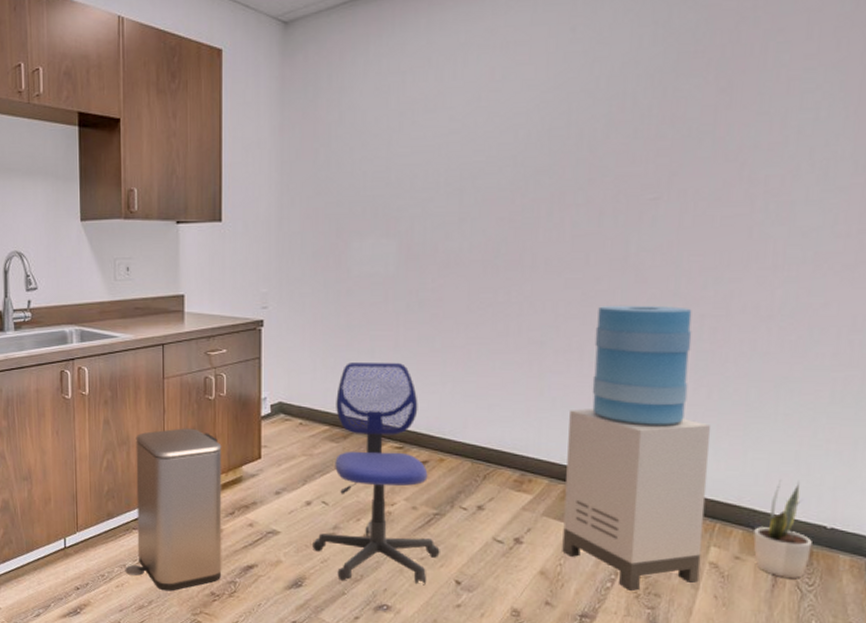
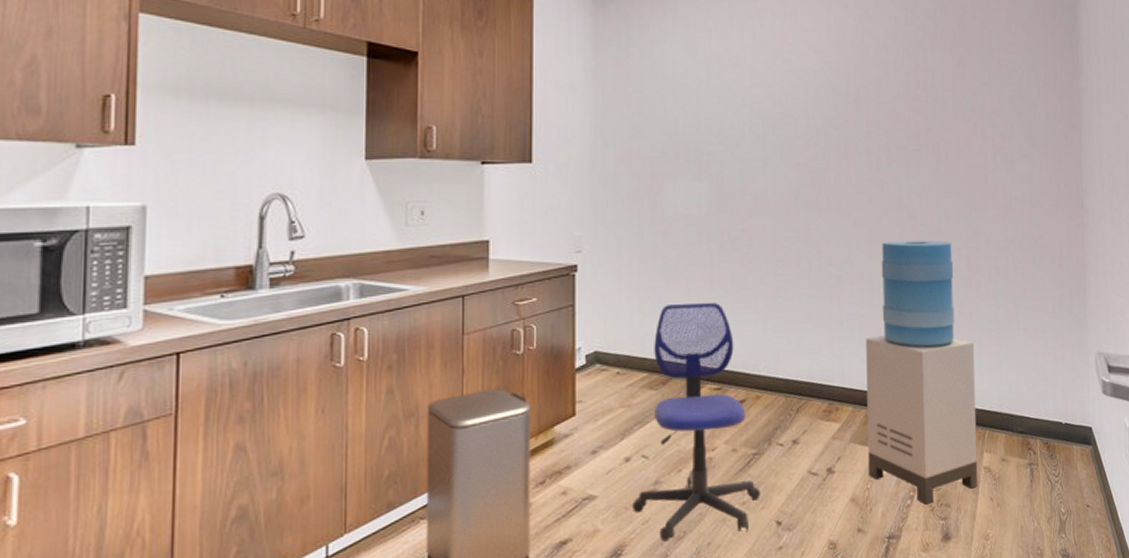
potted plant: present [753,479,812,578] -> none [1013,385,1054,473]

